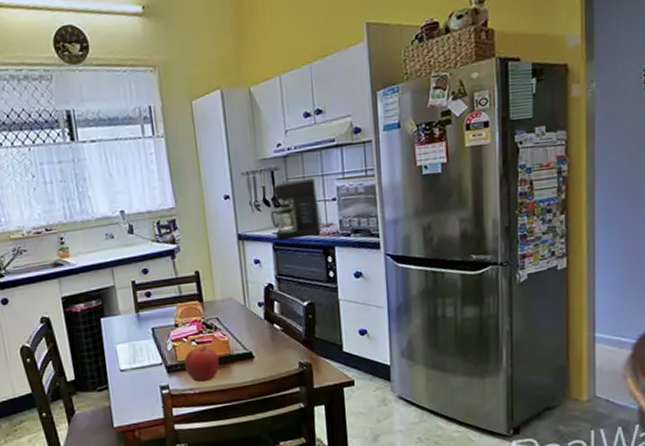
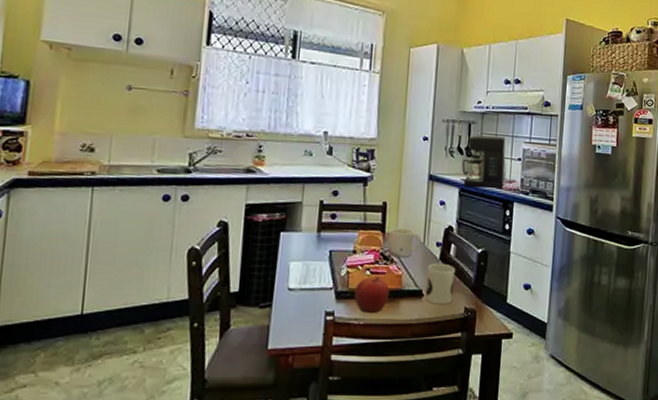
mug: none [206,293,242,325] -> present [388,227,421,259]
mug: none [254,322,285,365] -> present [425,263,455,306]

